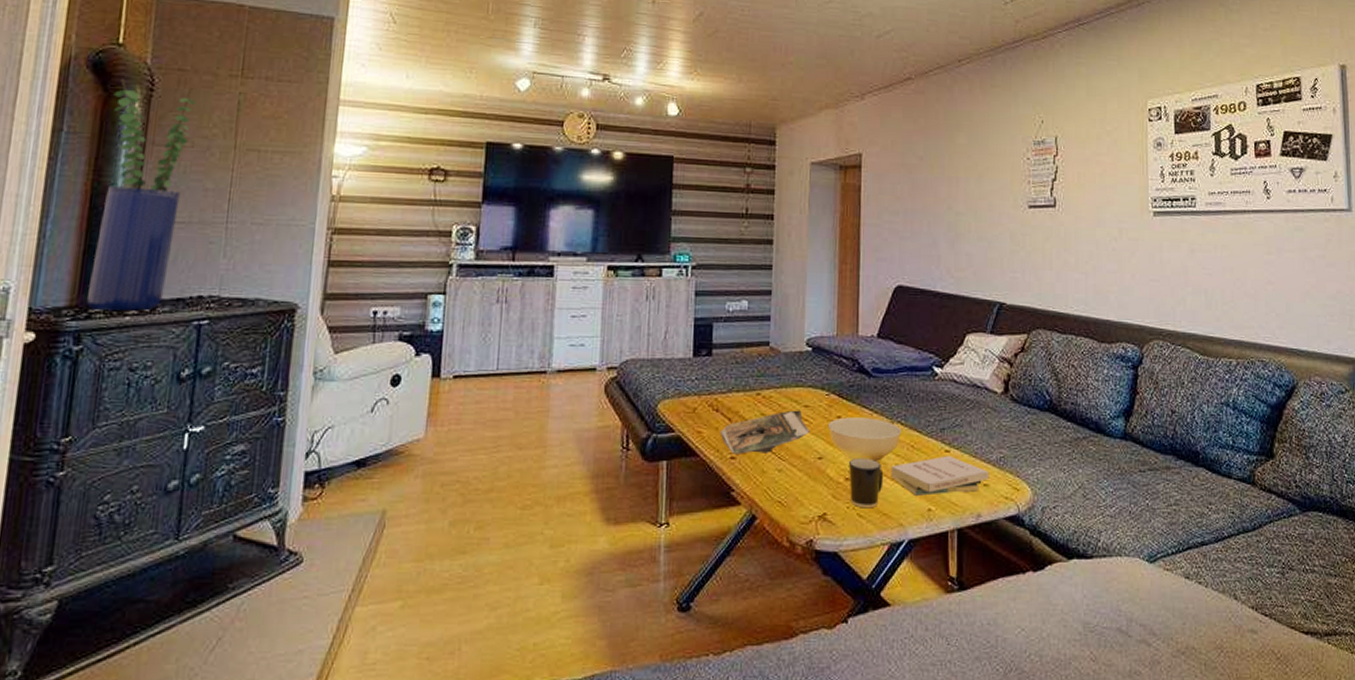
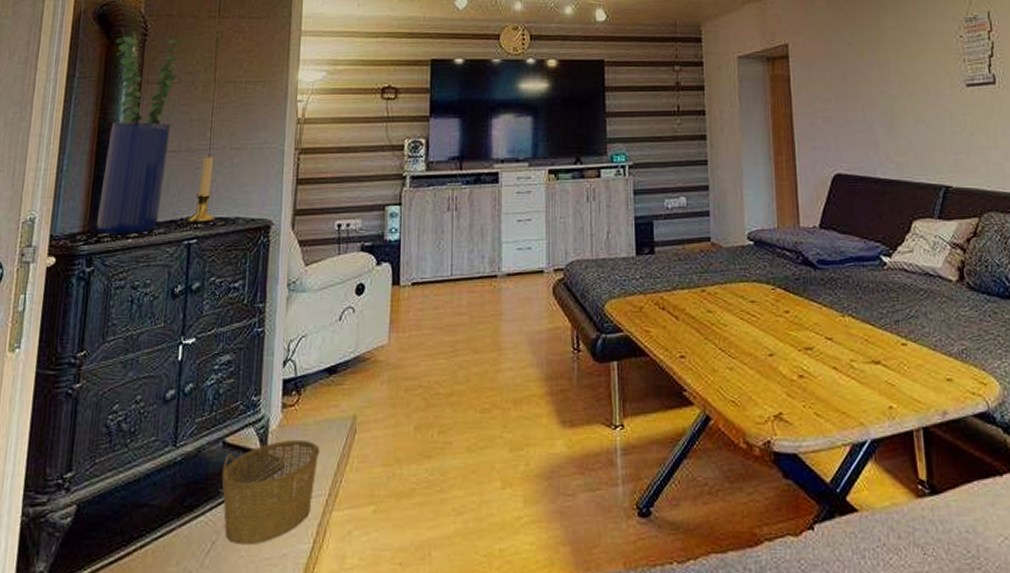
candle holder: none [196,230,232,304] -> present [186,155,215,224]
basket: none [231,534,345,641] -> present [221,439,320,545]
magazine: present [719,410,810,454] -> none [667,306,758,353]
bowl: present [827,417,902,462] -> none [776,311,854,357]
mug: present [849,458,884,509] -> none [802,354,839,407]
books: present [891,455,989,496] -> none [846,349,952,392]

